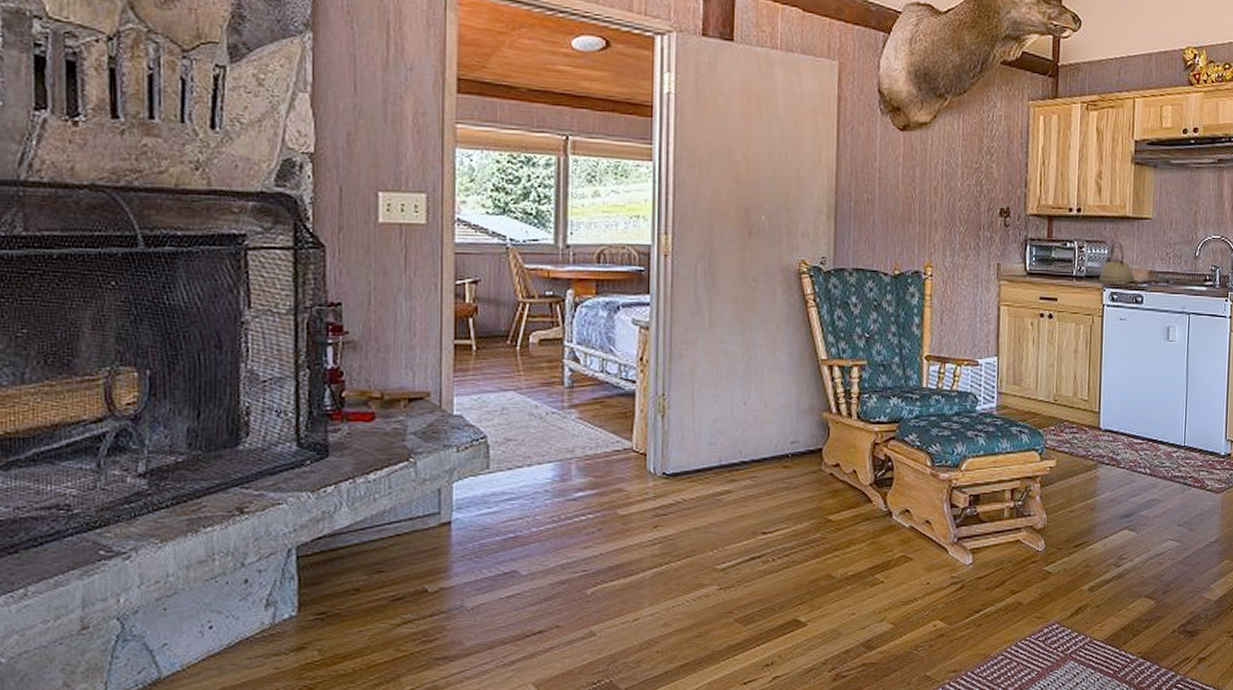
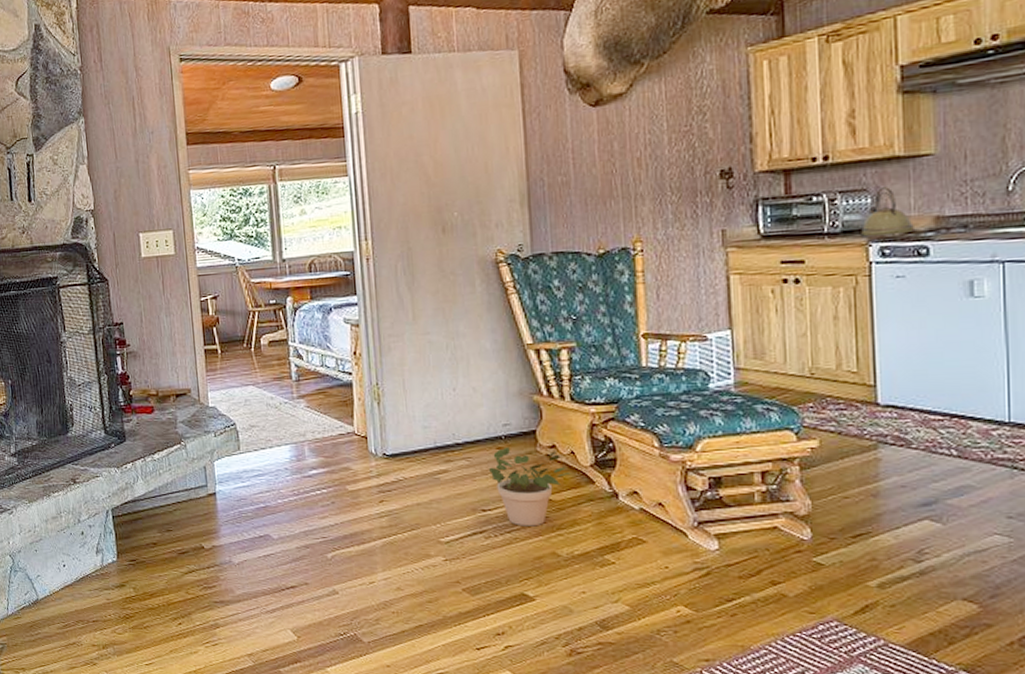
potted plant: none [773,465,852,549] -> present [489,446,571,526]

